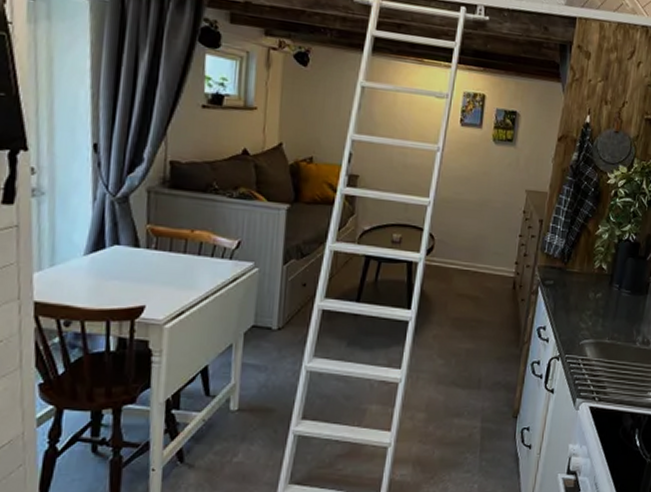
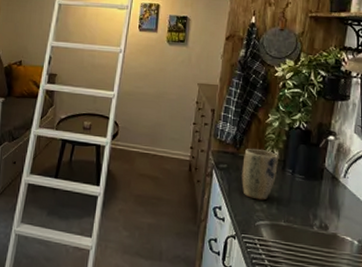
plant pot: none [568,263,606,318] -> present [242,149,278,200]

